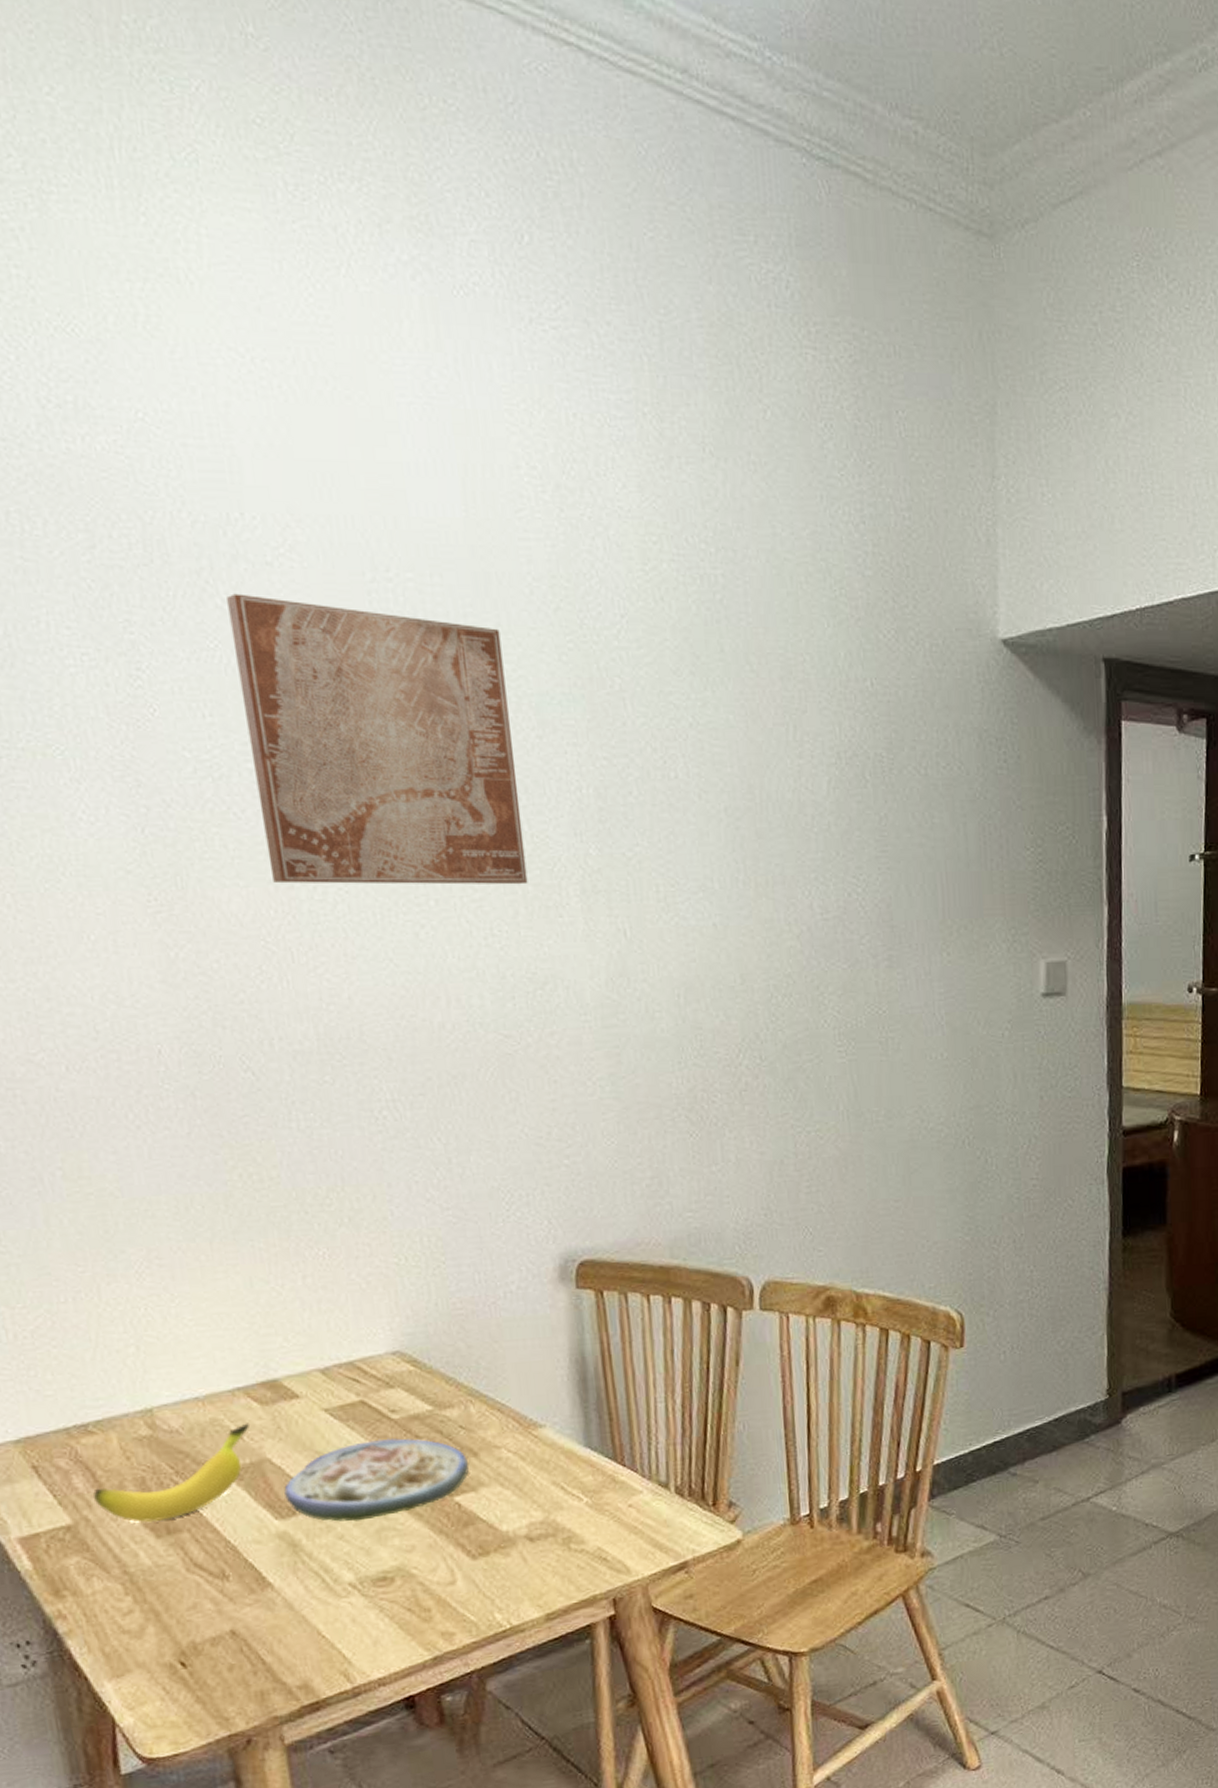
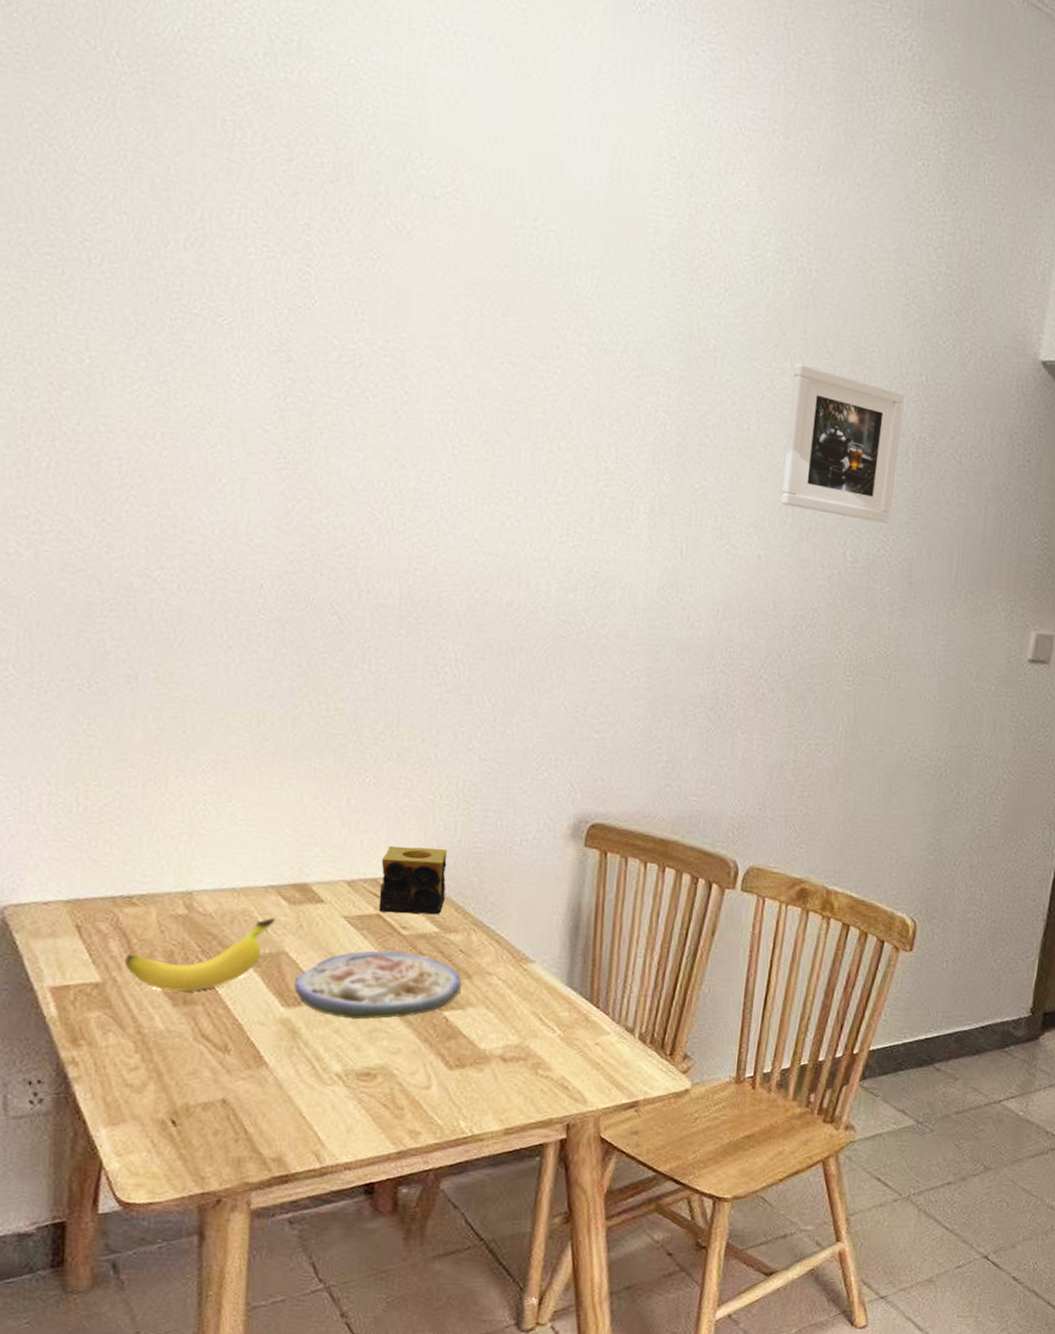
wall art: present [227,593,528,885] -> none [388,217,621,497]
candle: none [353,1316,432,1398] -> present [378,845,448,915]
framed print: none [717,690,857,862] -> present [780,363,904,524]

